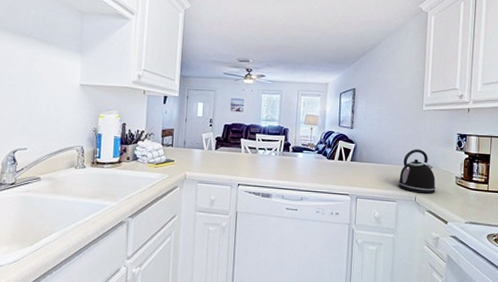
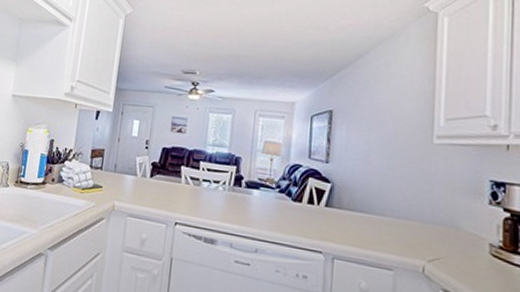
kettle: present [398,149,436,194] -> none [395,197,457,266]

